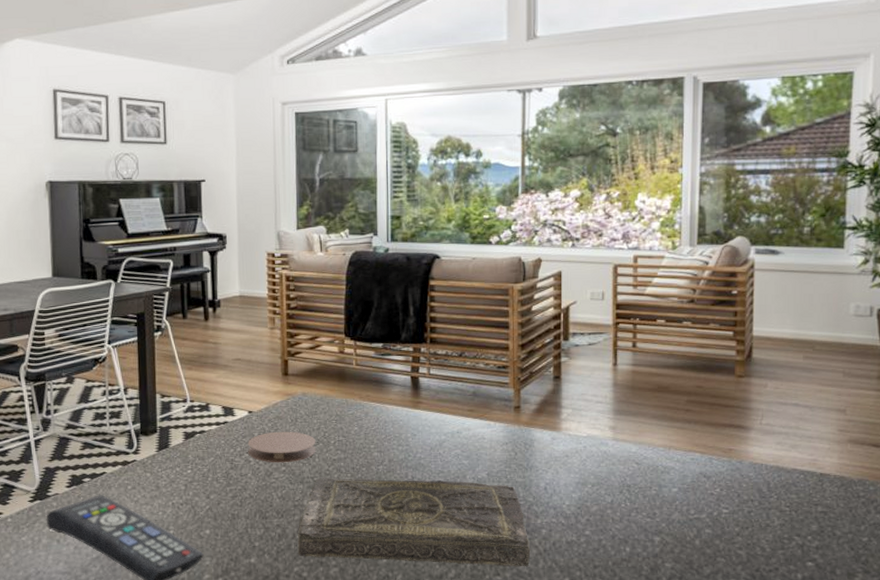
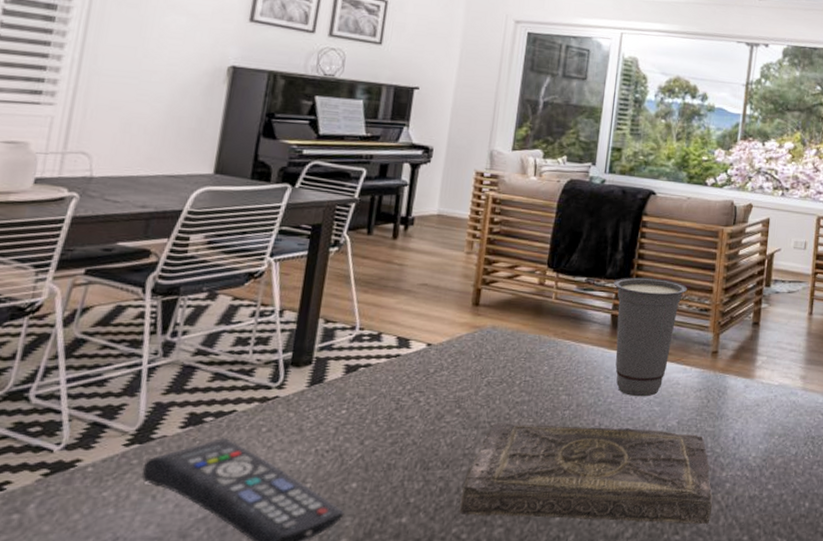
coaster: present [247,431,316,463] -> none [418,368,500,405]
cup: none [408,339,483,452] -> present [613,277,688,397]

